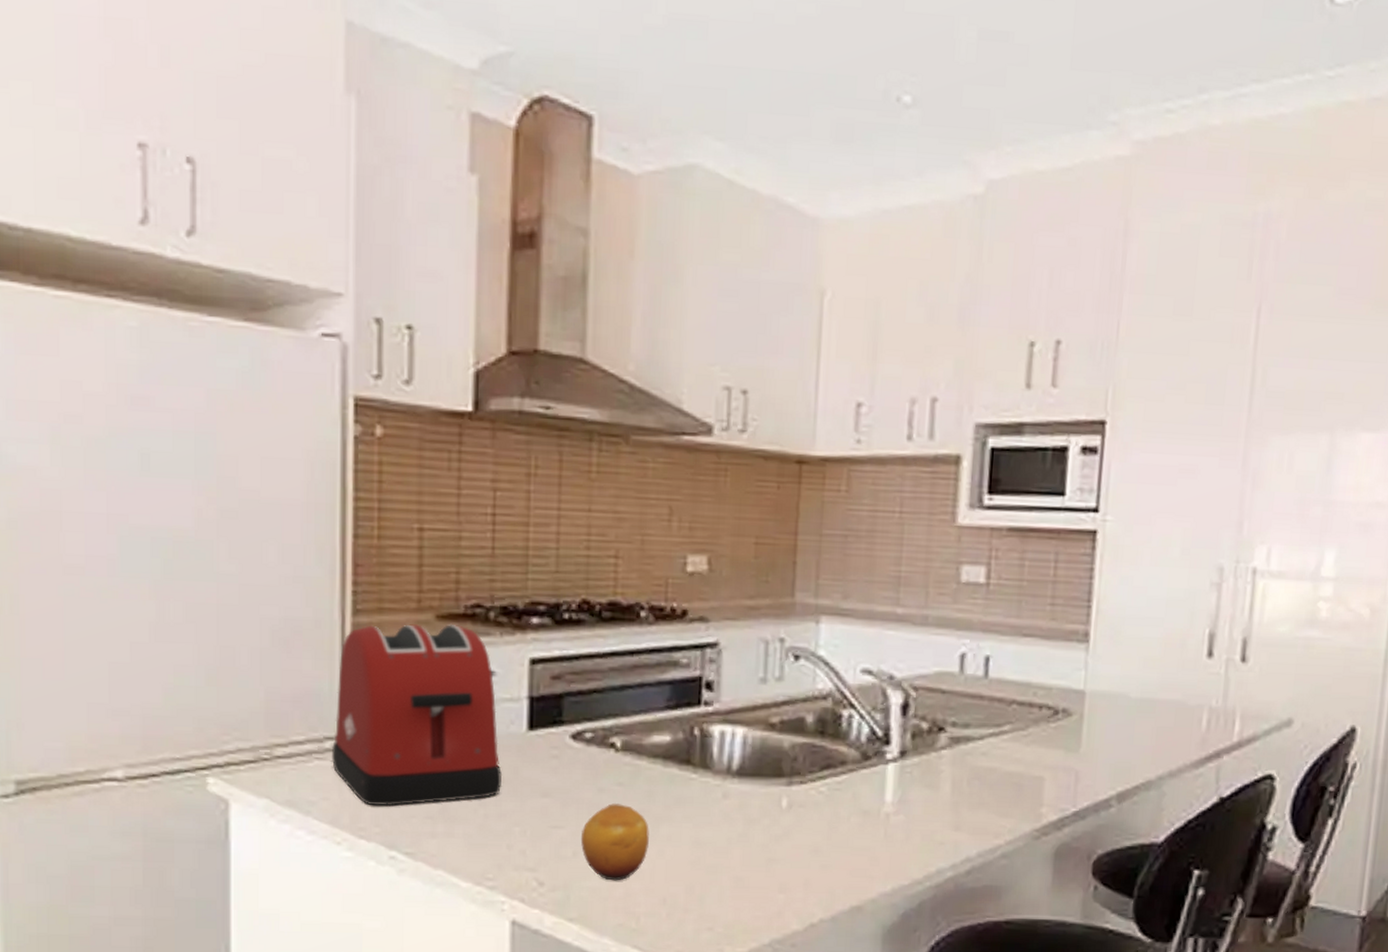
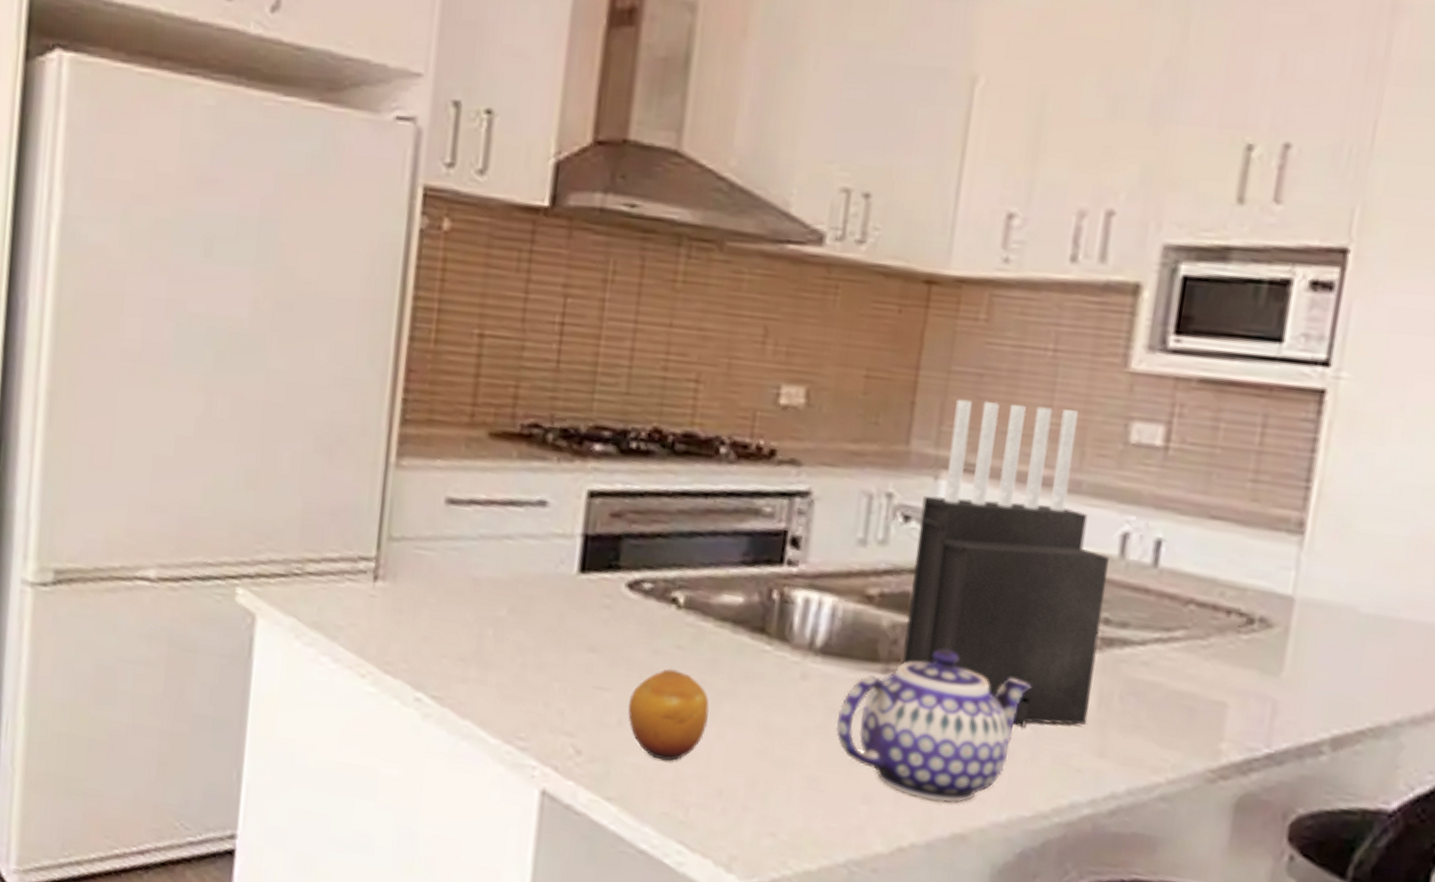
toaster: present [332,623,503,807] -> none [364,437,547,645]
teapot: none [754,760,902,883] -> present [836,648,1032,803]
knife block: none [802,556,952,816] -> present [902,399,1109,729]

